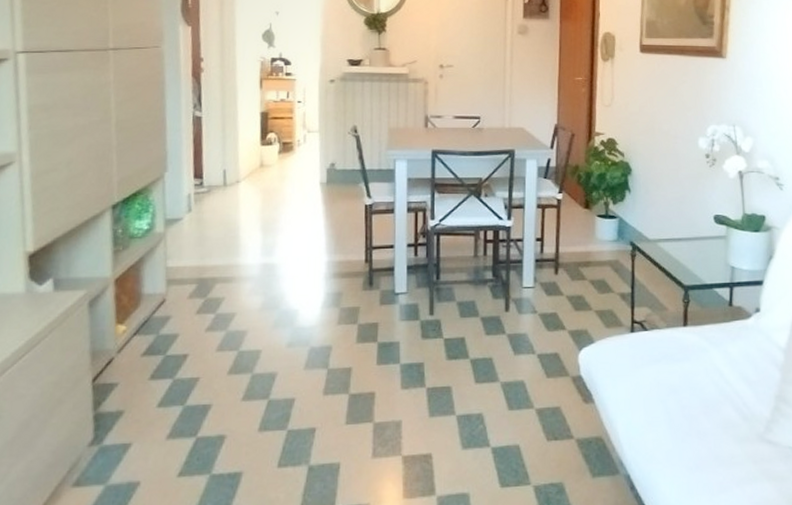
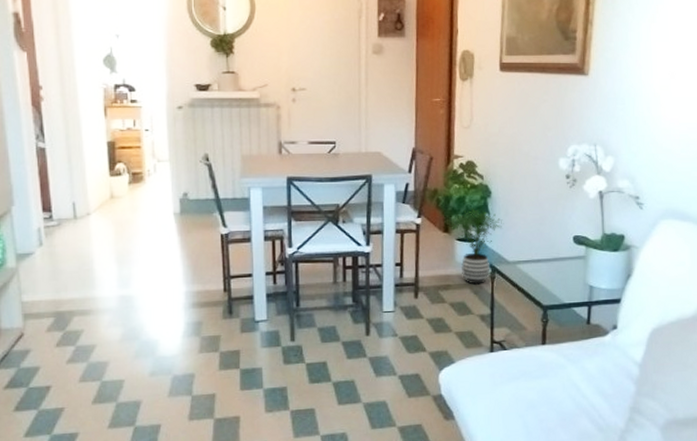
potted plant: none [592,185,643,262] -> present [452,208,503,285]

